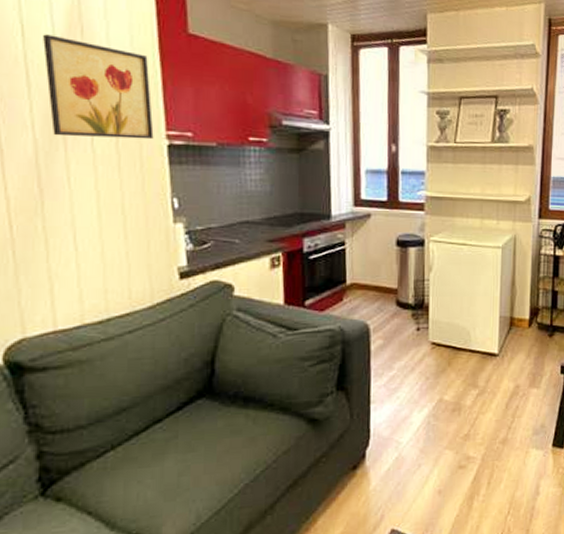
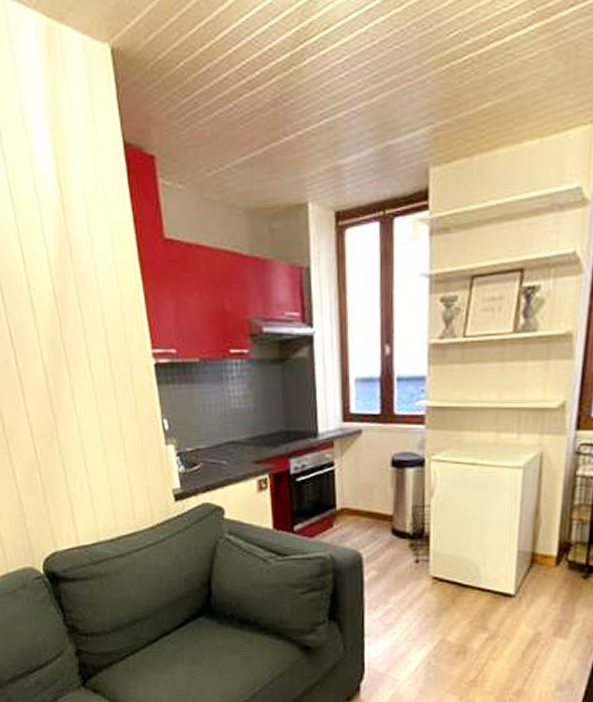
wall art: present [43,34,154,140] -> none [40,259,141,362]

